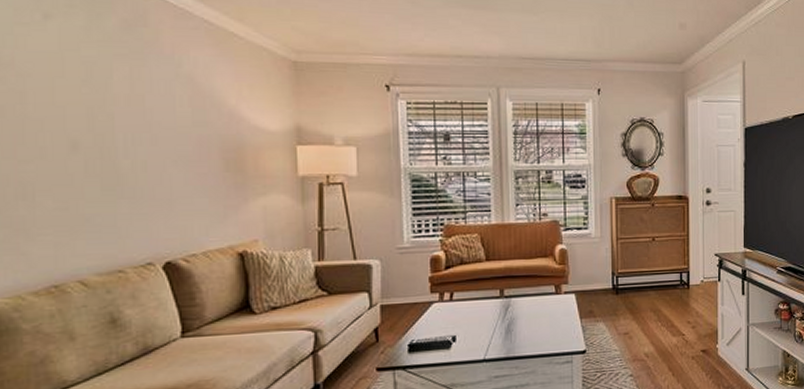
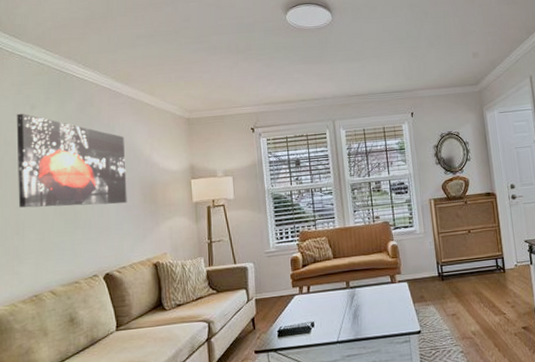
wall art: none [18,22,200,169] -> present [16,113,127,208]

